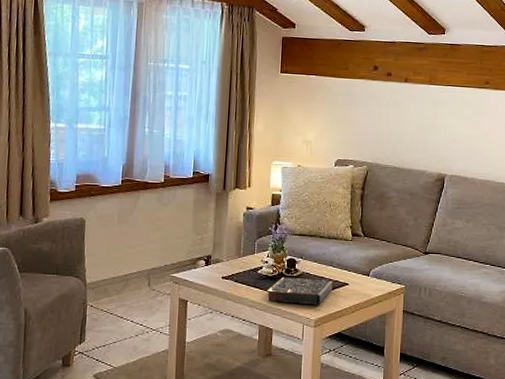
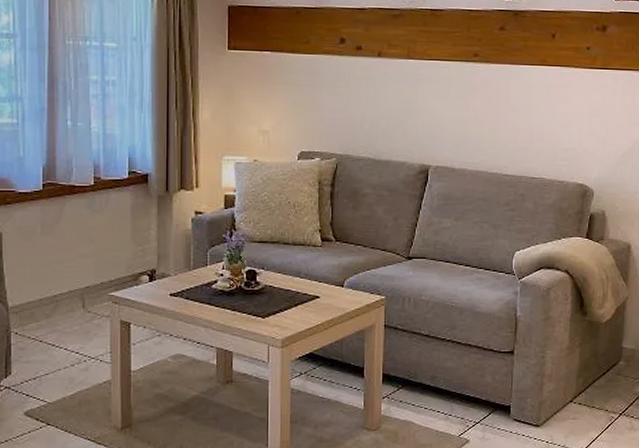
book: present [266,277,333,305] -> none [224,291,301,323]

